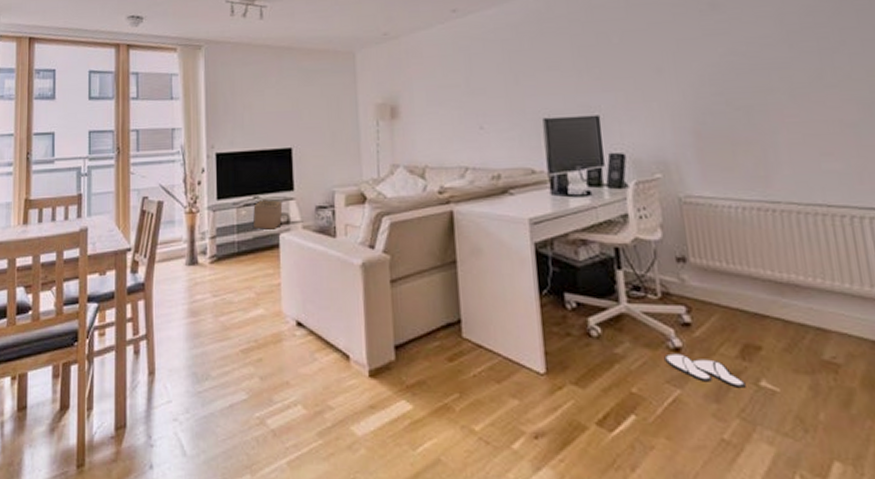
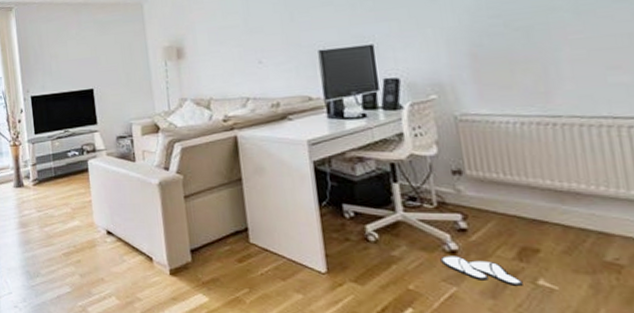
decorative box: present [252,200,283,231] -> none [64,133,89,158]

